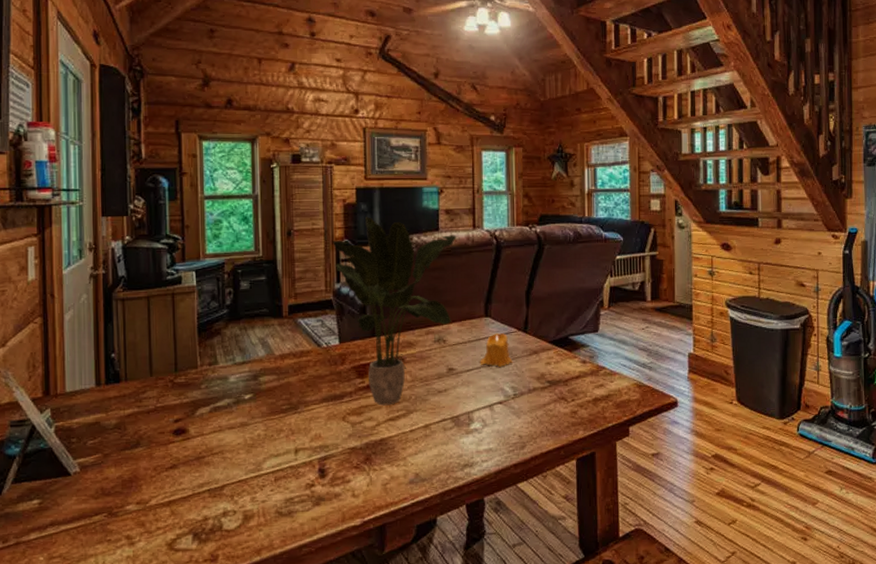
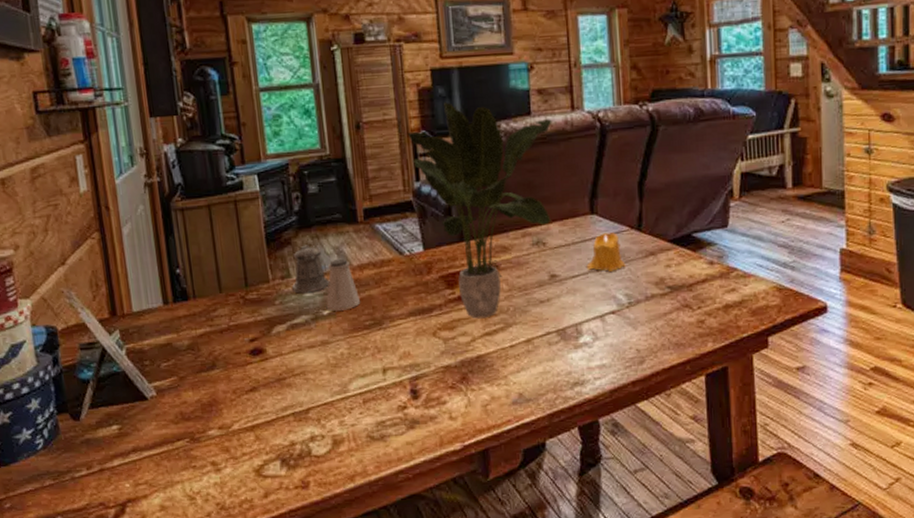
pepper shaker: none [218,335,253,379] -> present [292,245,330,293]
saltshaker: none [248,348,280,396] -> present [326,258,361,311]

